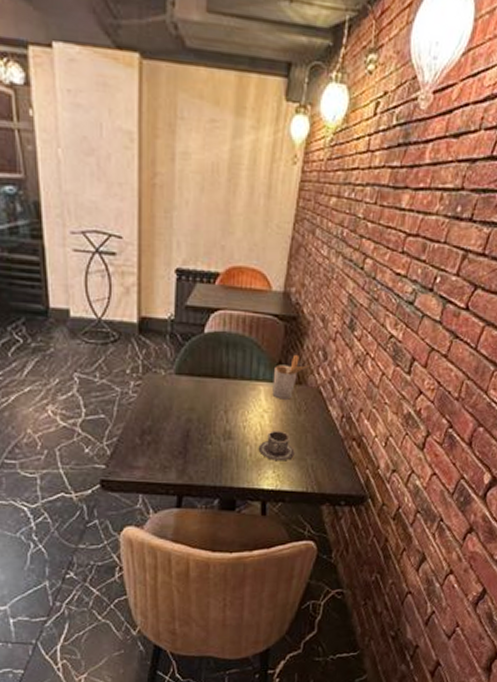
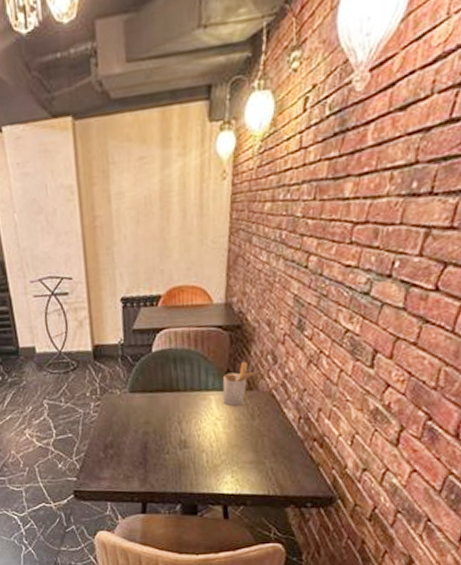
cup: present [259,431,295,461] -> none [215,436,252,466]

